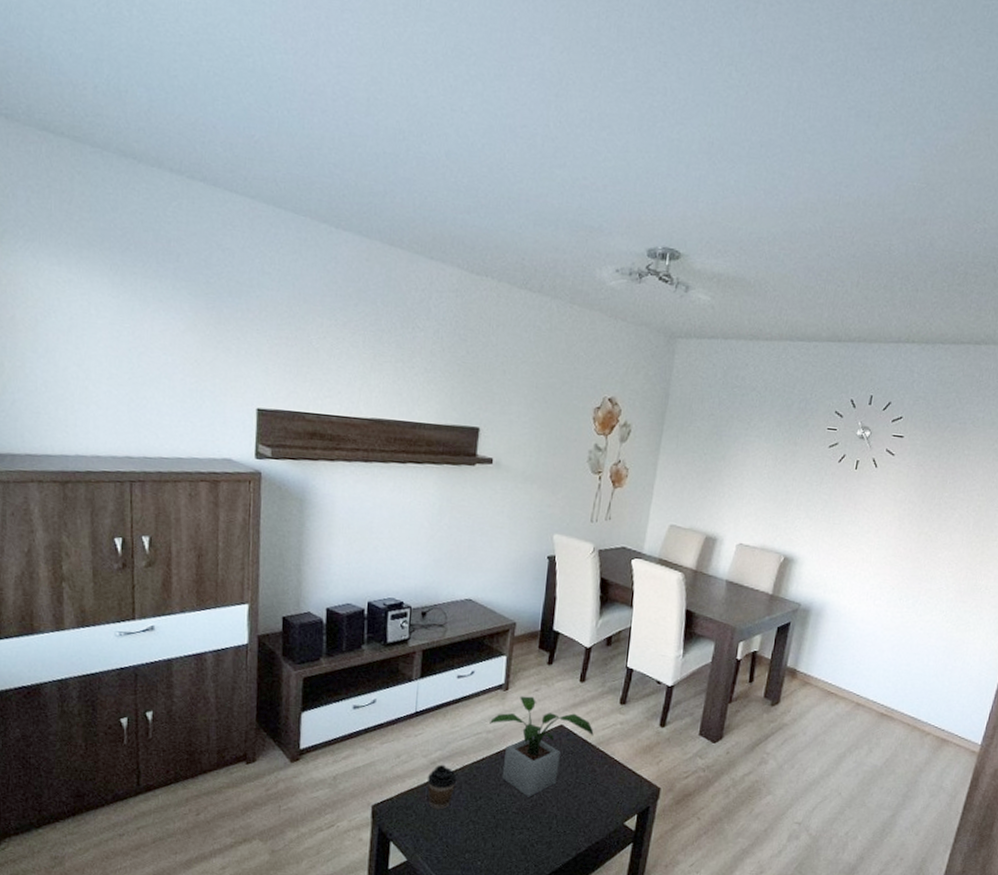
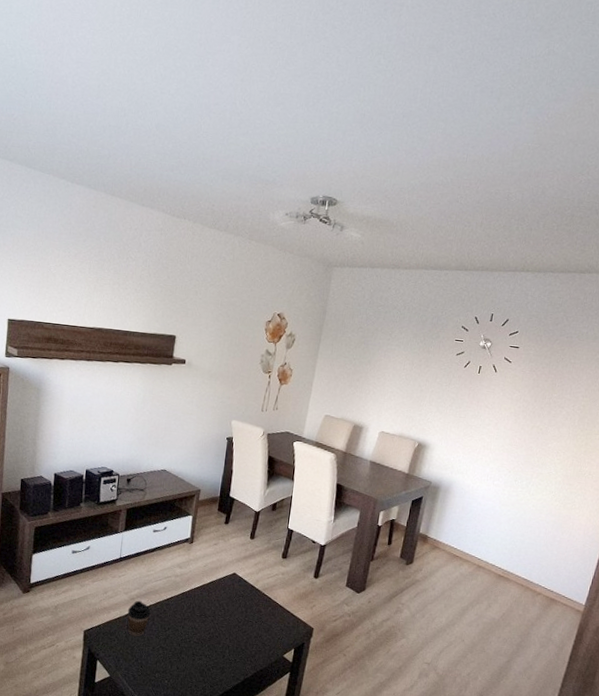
potted plant: present [490,695,594,797] -> none [178,548,261,630]

